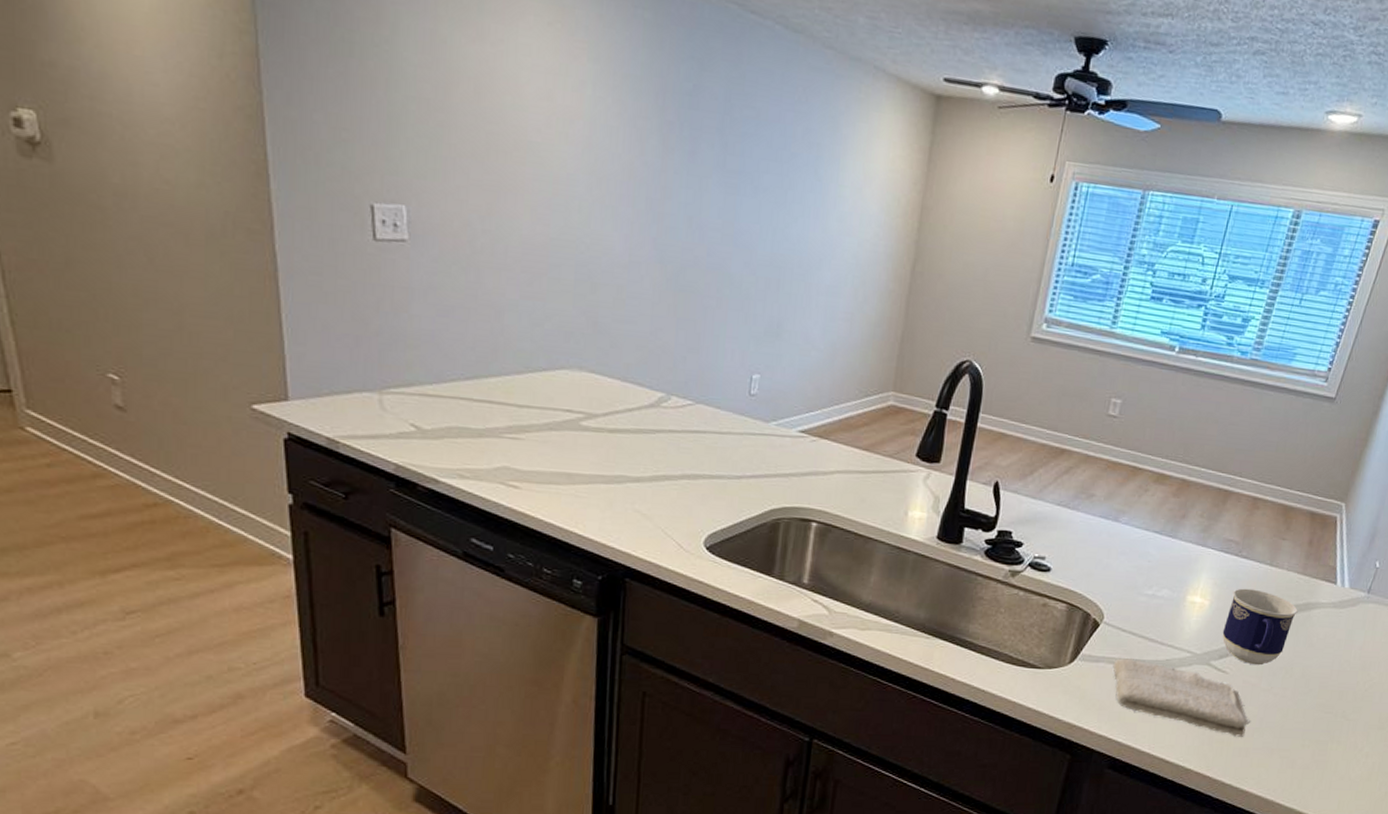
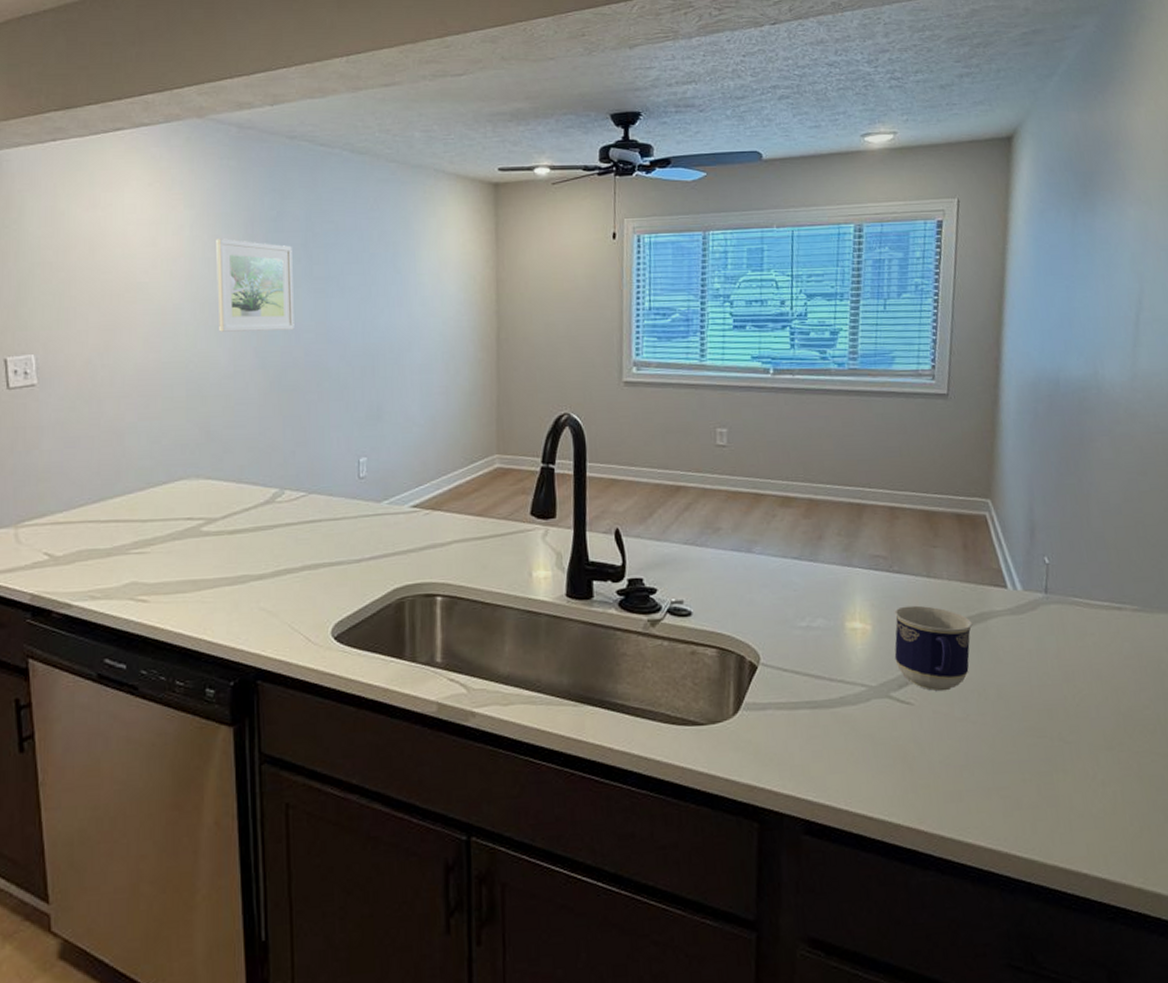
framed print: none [616,104,706,225] -> present [216,238,294,332]
washcloth: present [1113,657,1250,737] -> none [782,700,954,779]

